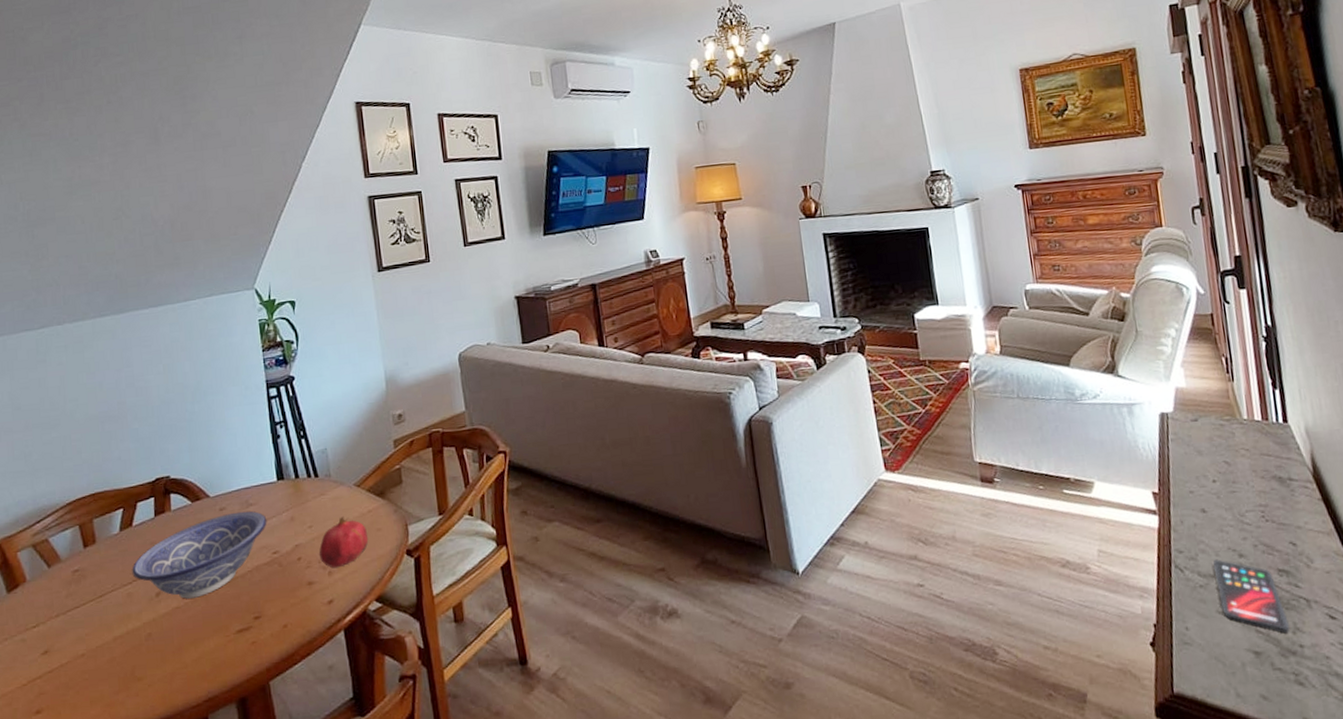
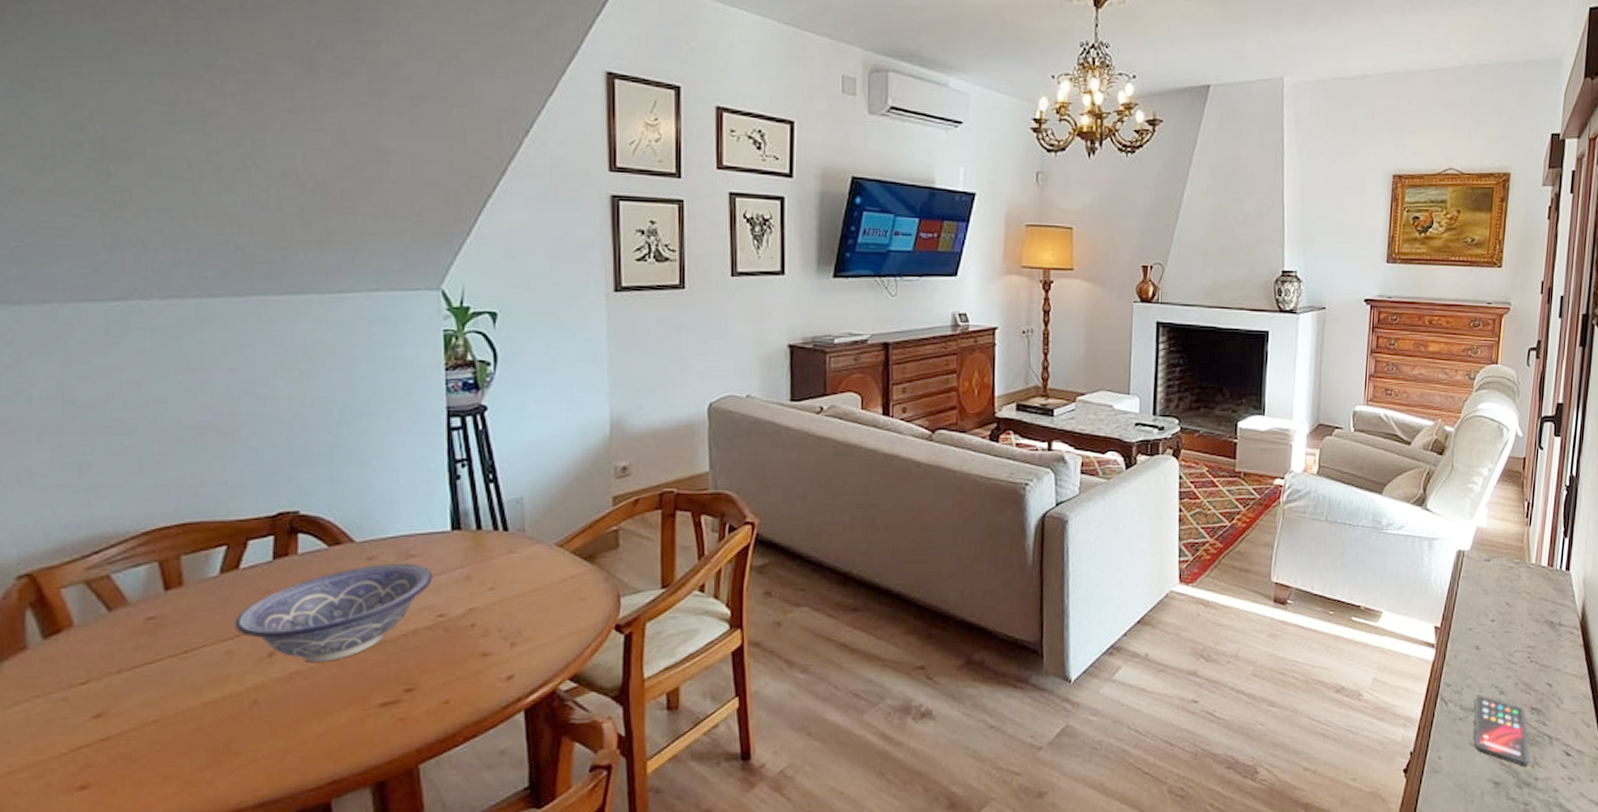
fruit: present [319,516,369,568] -> none [501,580,568,639]

